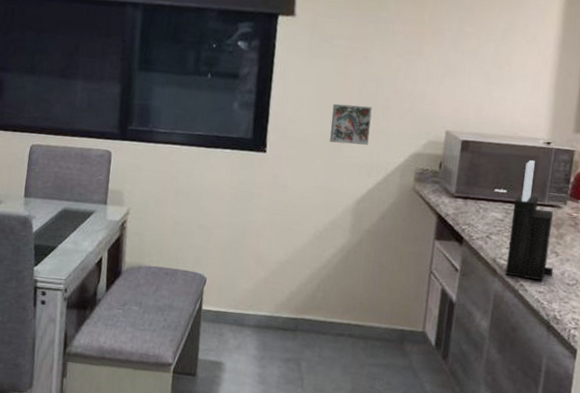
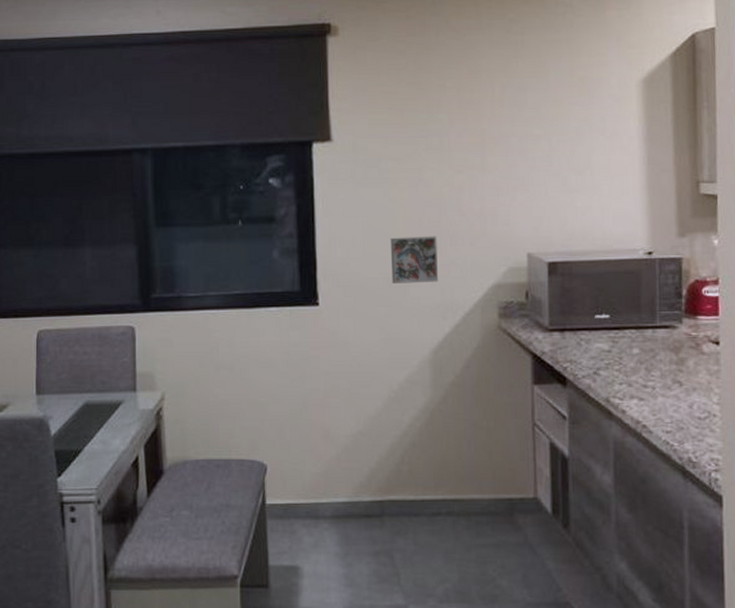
knife block: present [505,160,553,281] -> none [620,276,679,418]

